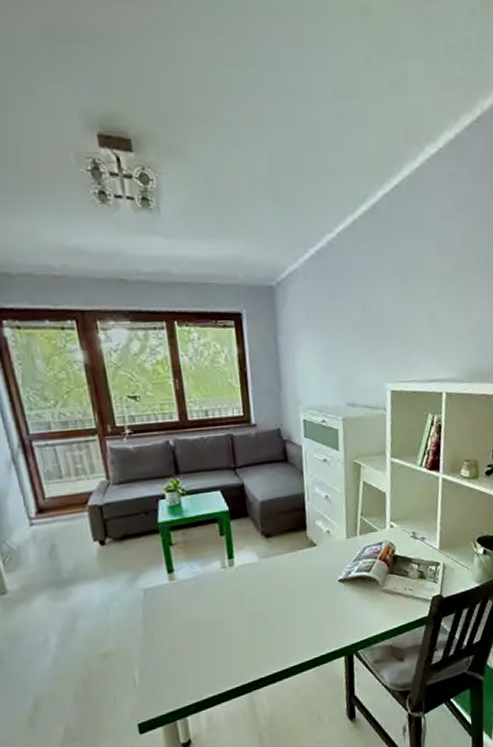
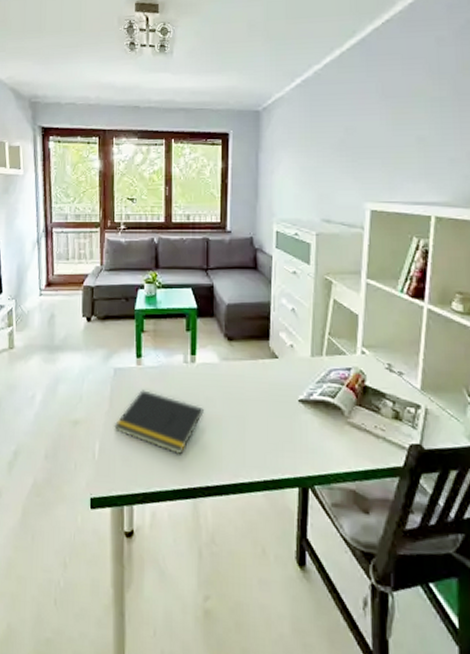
notepad: none [152,604,249,659] -> present [114,390,204,455]

